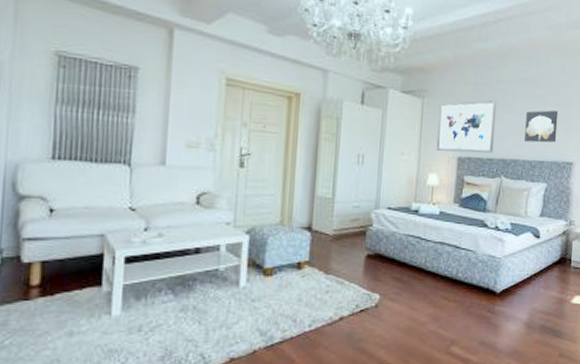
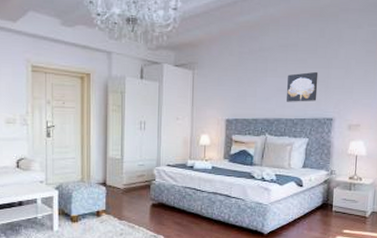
wall art: present [436,100,497,153] -> none [207,67,260,115]

